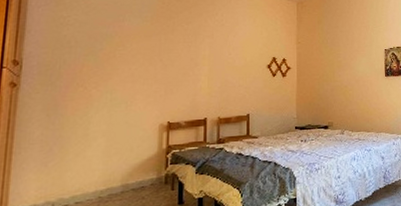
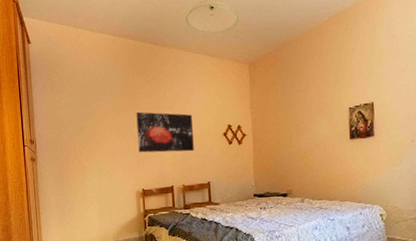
wall art: none [168,37,234,82] -> present [136,111,194,153]

